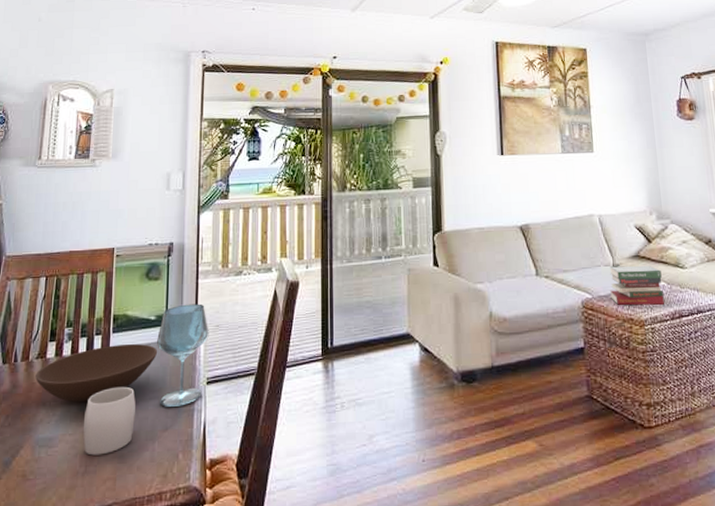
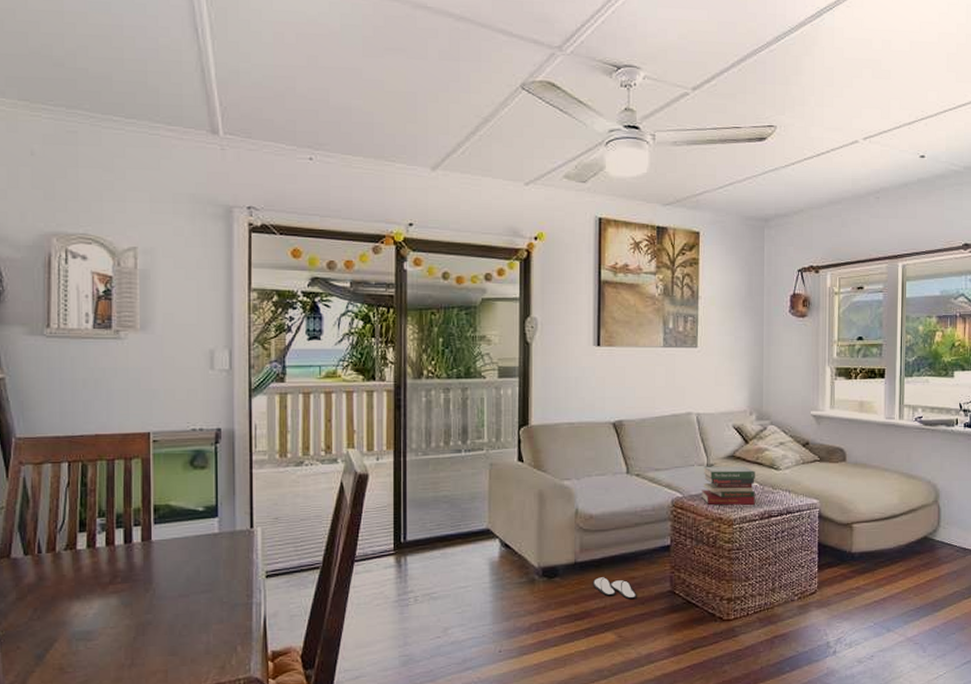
bowl: present [35,343,158,403] -> none [65,535,209,596]
mug: present [83,386,137,456] -> none [126,579,187,648]
wine glass: present [157,303,209,407] -> none [207,495,267,600]
slippers: none [510,381,555,406] -> present [592,577,637,600]

